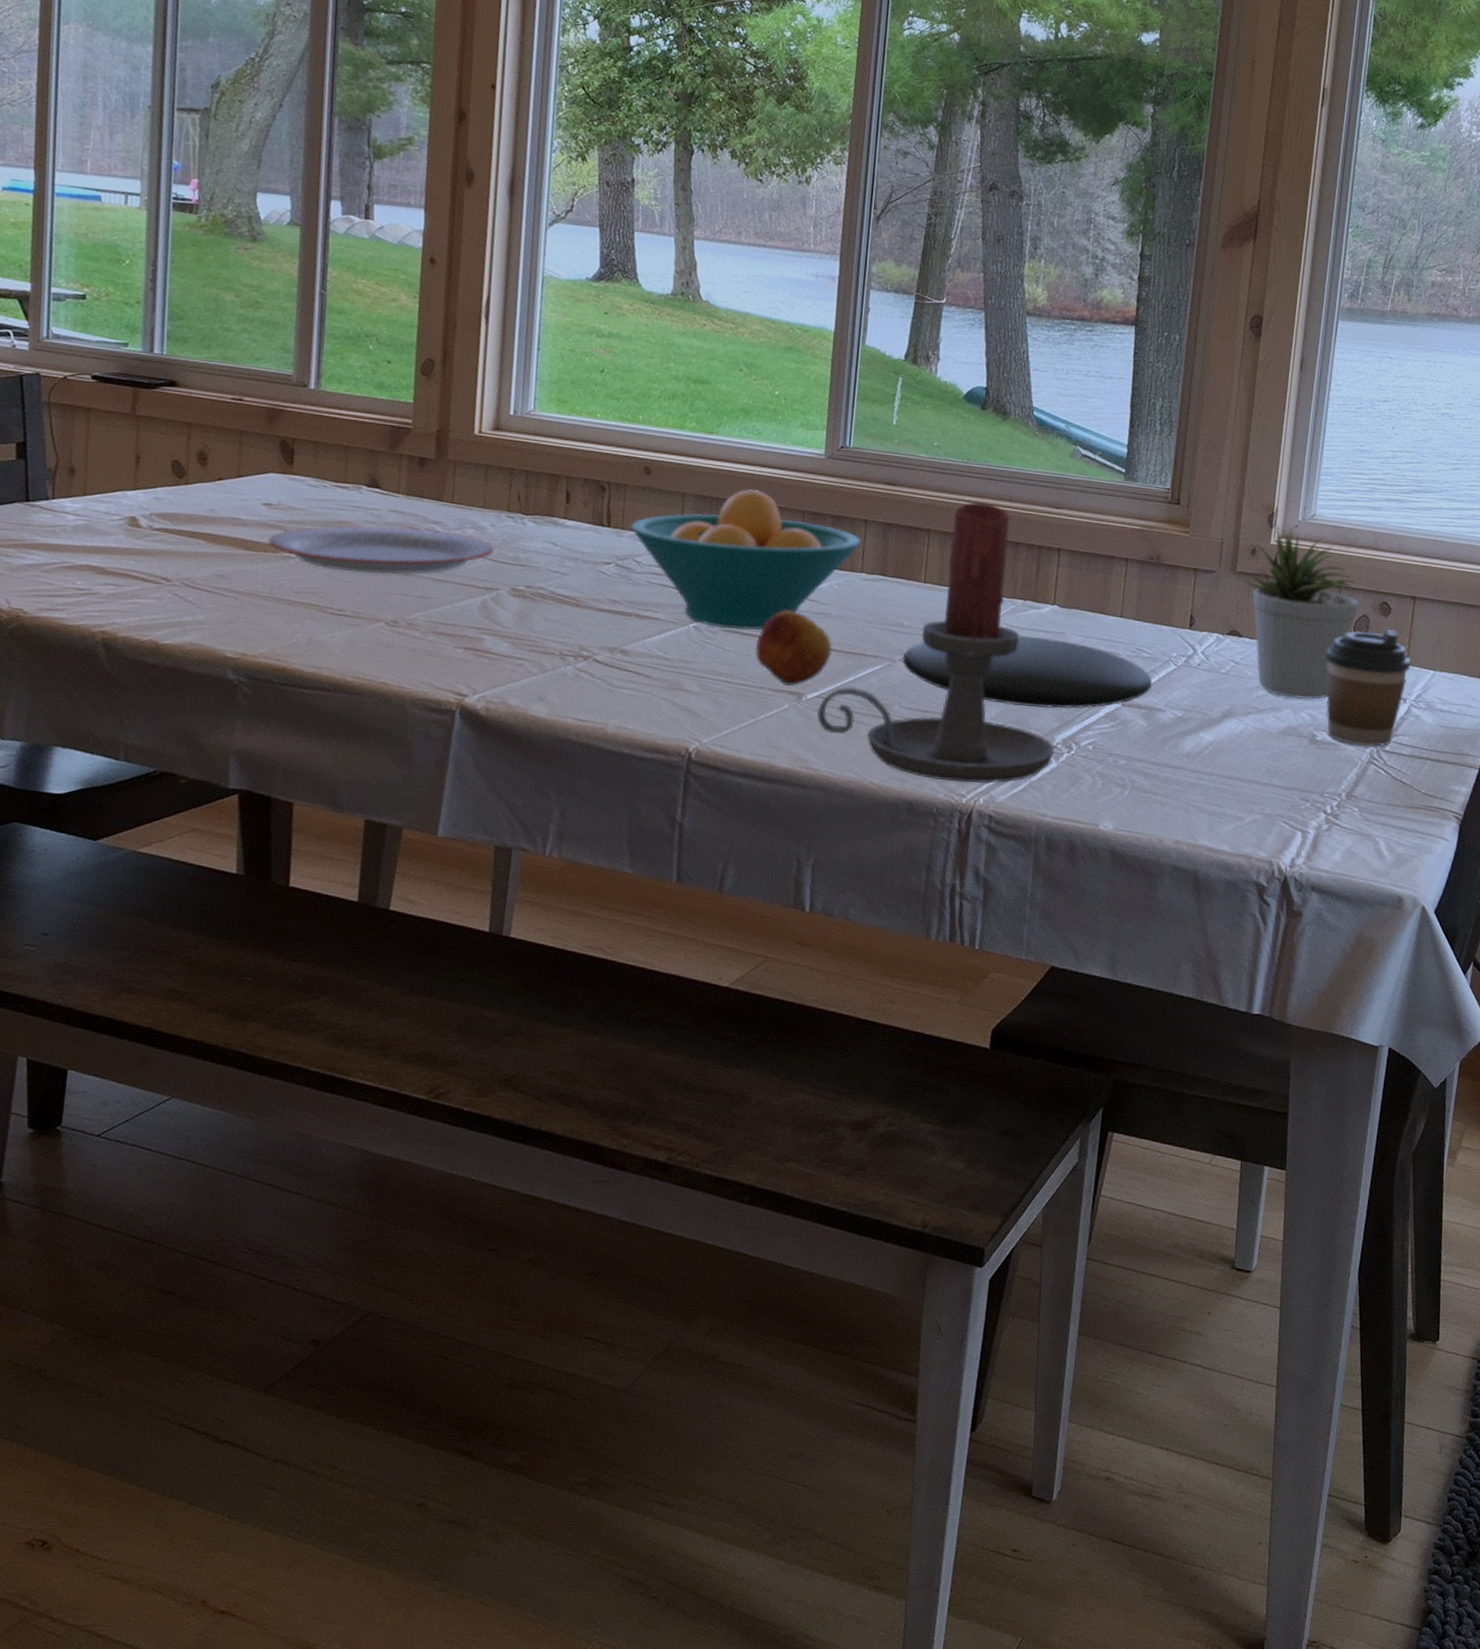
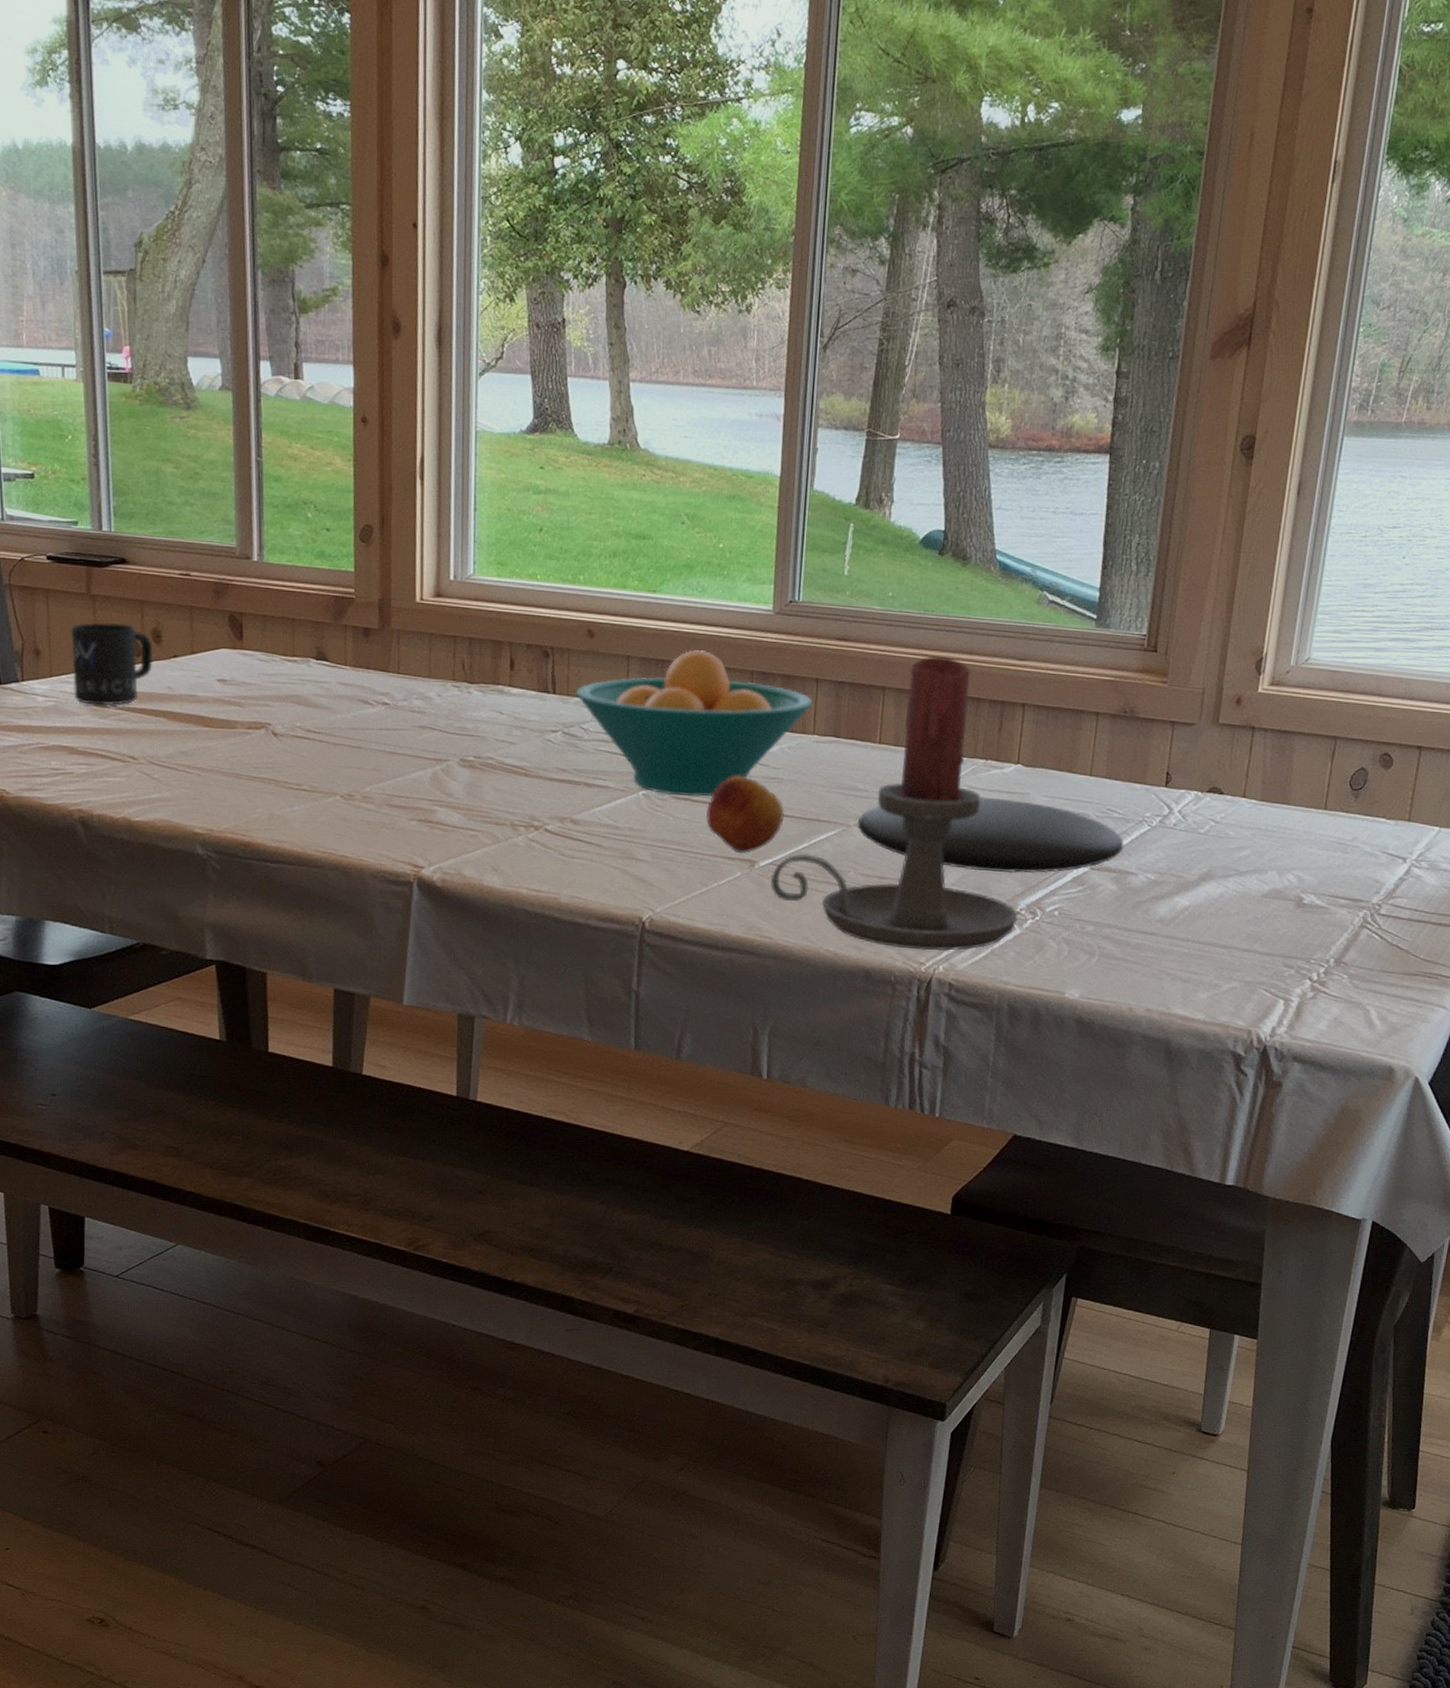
mug: none [107,443,198,527] -> present [70,622,153,706]
plate: present [268,525,495,575] -> none [225,699,443,748]
potted plant: present [1242,524,1359,700] -> none [1225,671,1357,860]
coffee cup: present [1325,629,1411,747] -> none [1315,783,1414,910]

